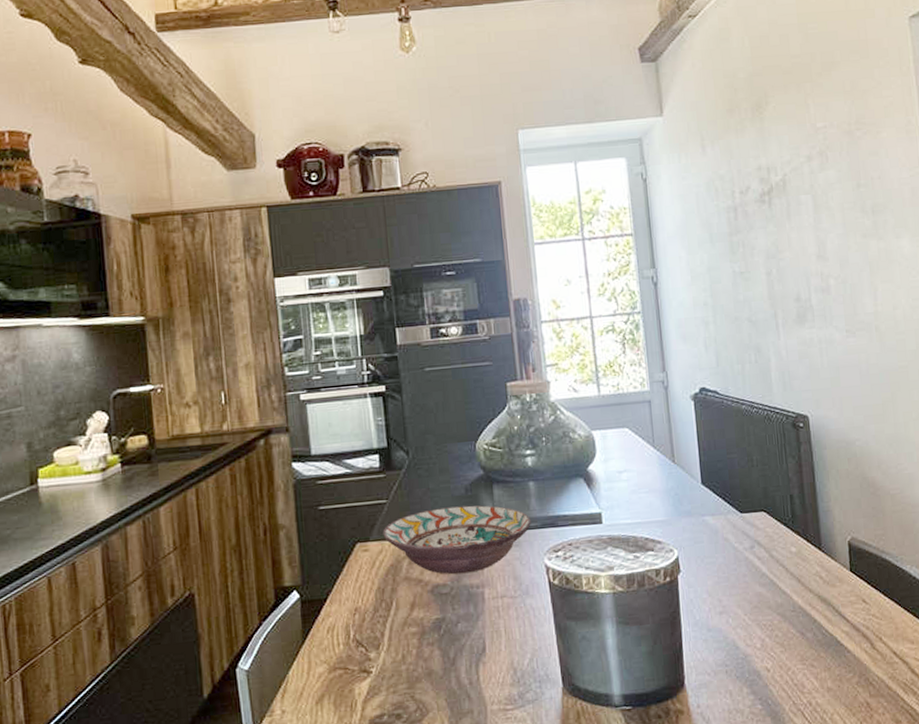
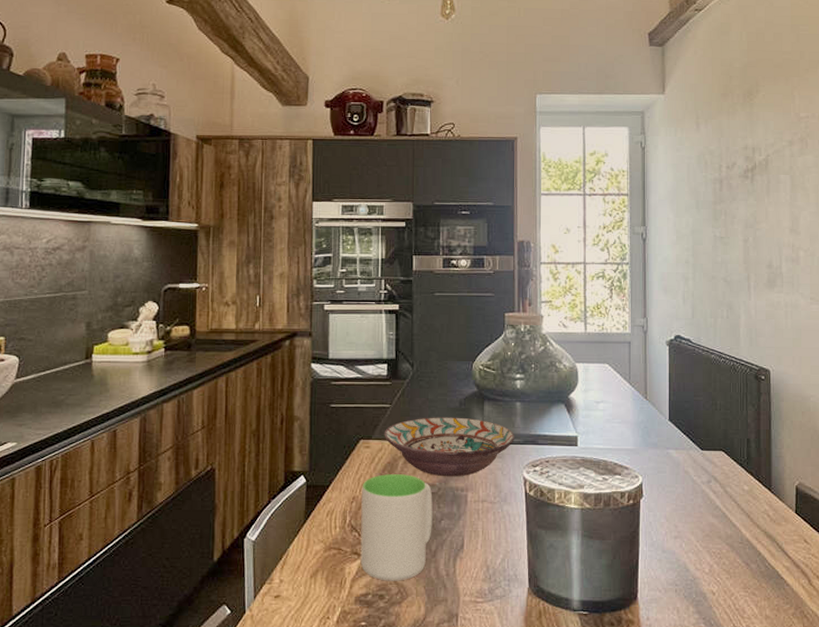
mug: none [364,576,448,699] -> present [360,474,433,581]

